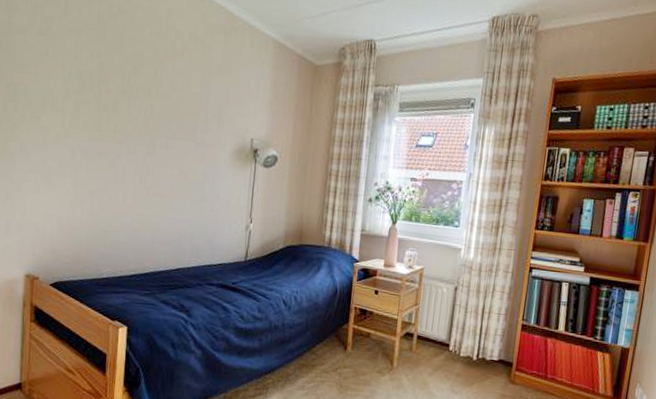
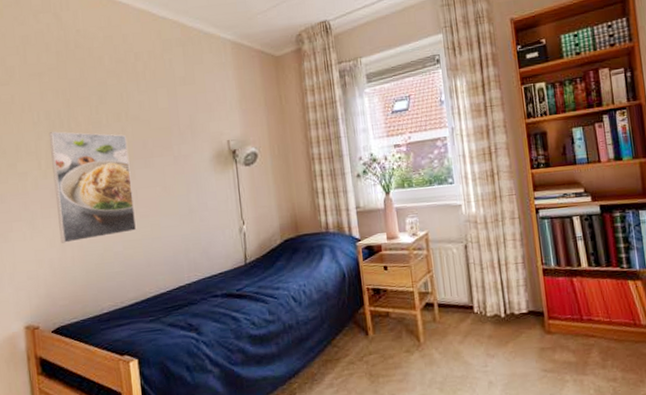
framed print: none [72,92,154,207] -> present [48,131,137,243]

